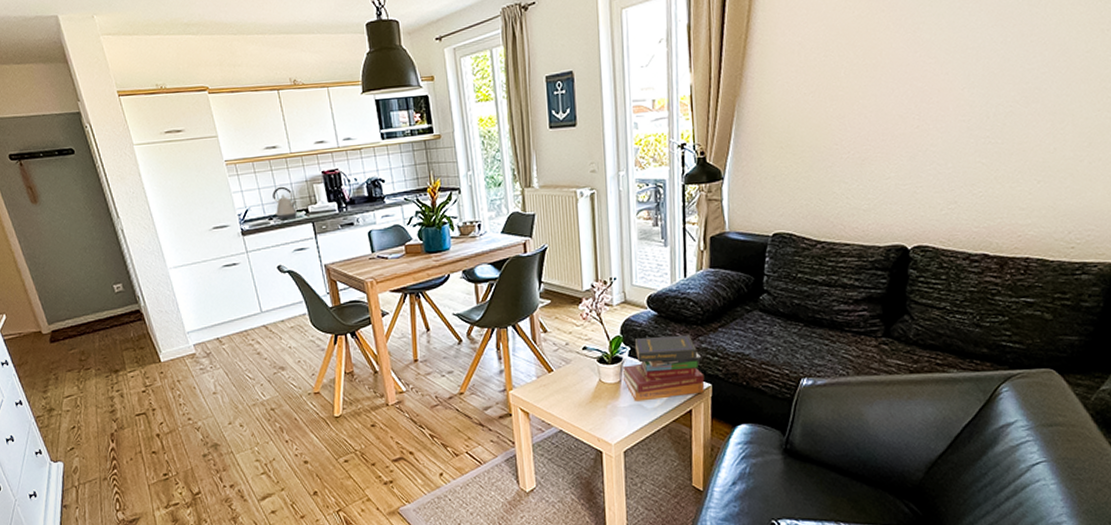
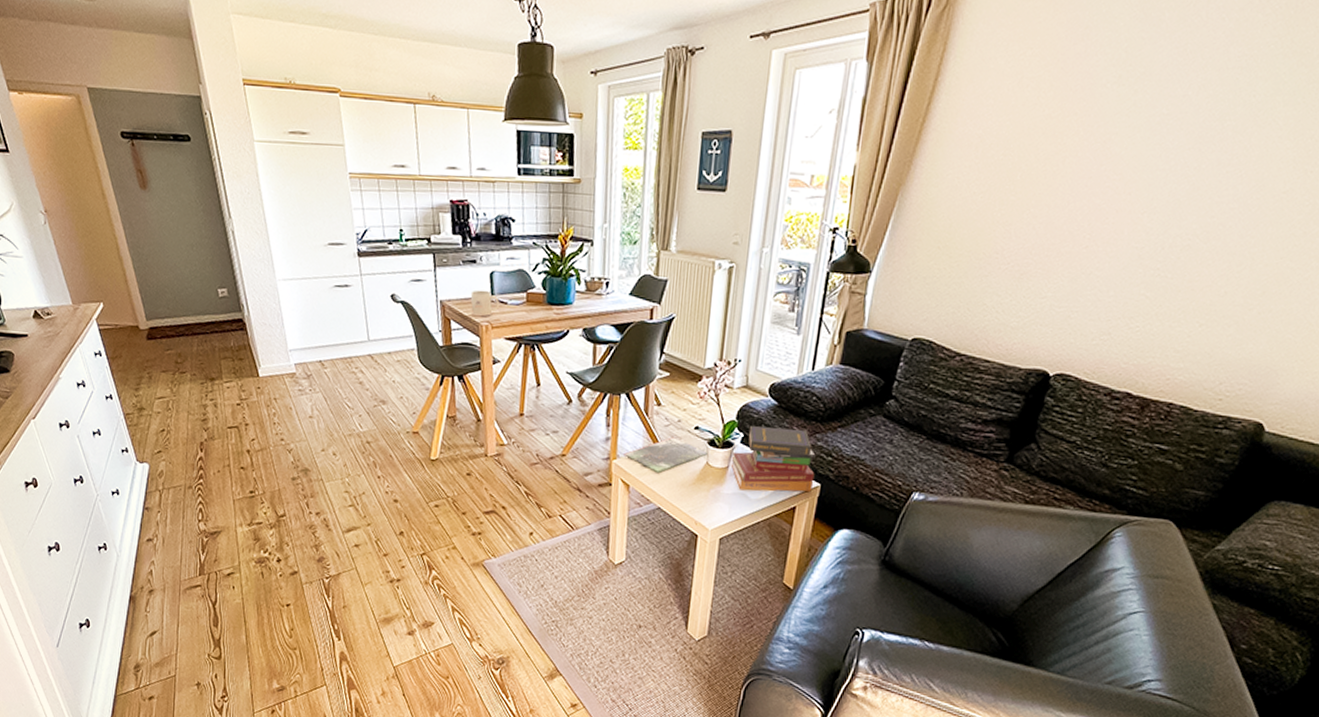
kettle: present [272,186,297,221] -> none [395,210,420,247]
mug: none [352,249,380,275] -> present [470,290,499,317]
magazine: none [519,360,600,398] -> present [624,437,709,474]

